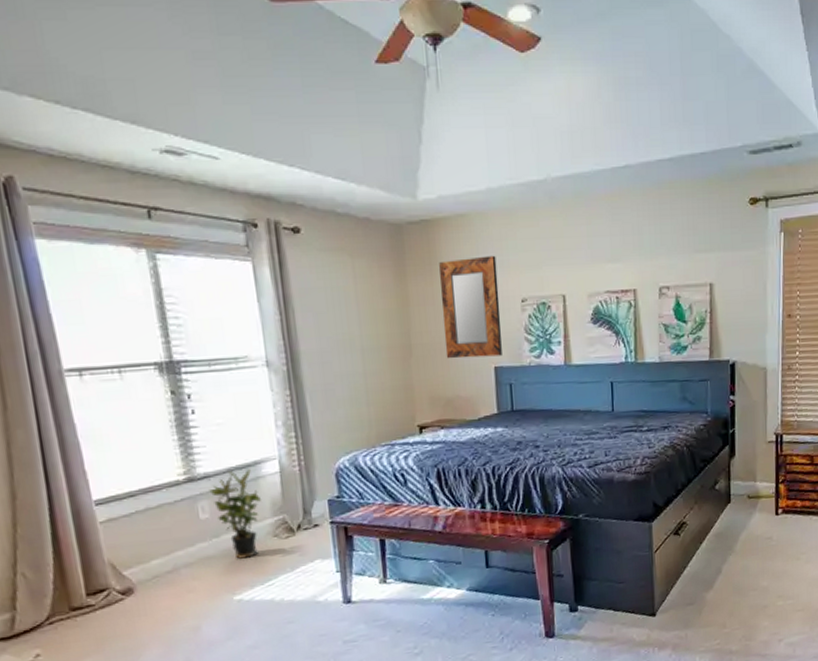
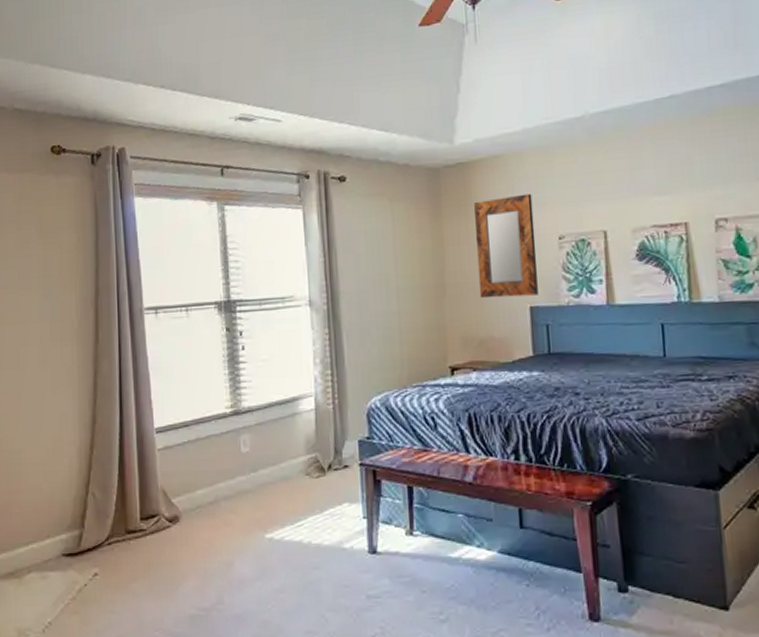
potted plant: present [209,470,261,559] -> none [251,406,296,495]

